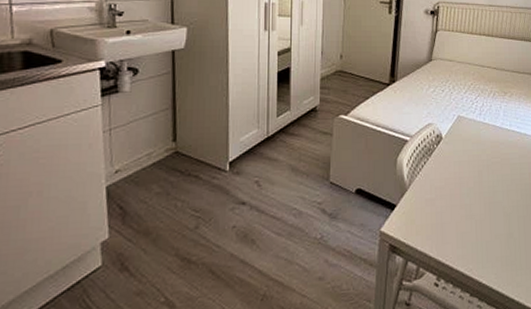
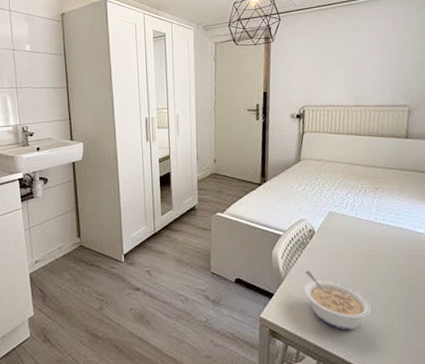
legume: none [427,178,493,242] -> present [303,270,371,330]

